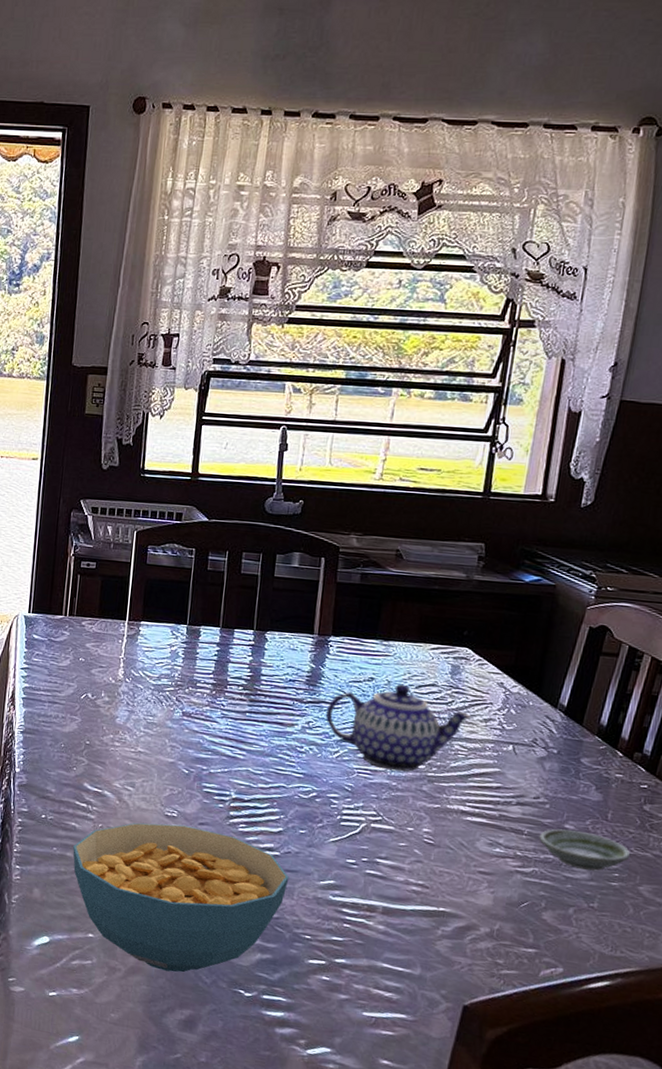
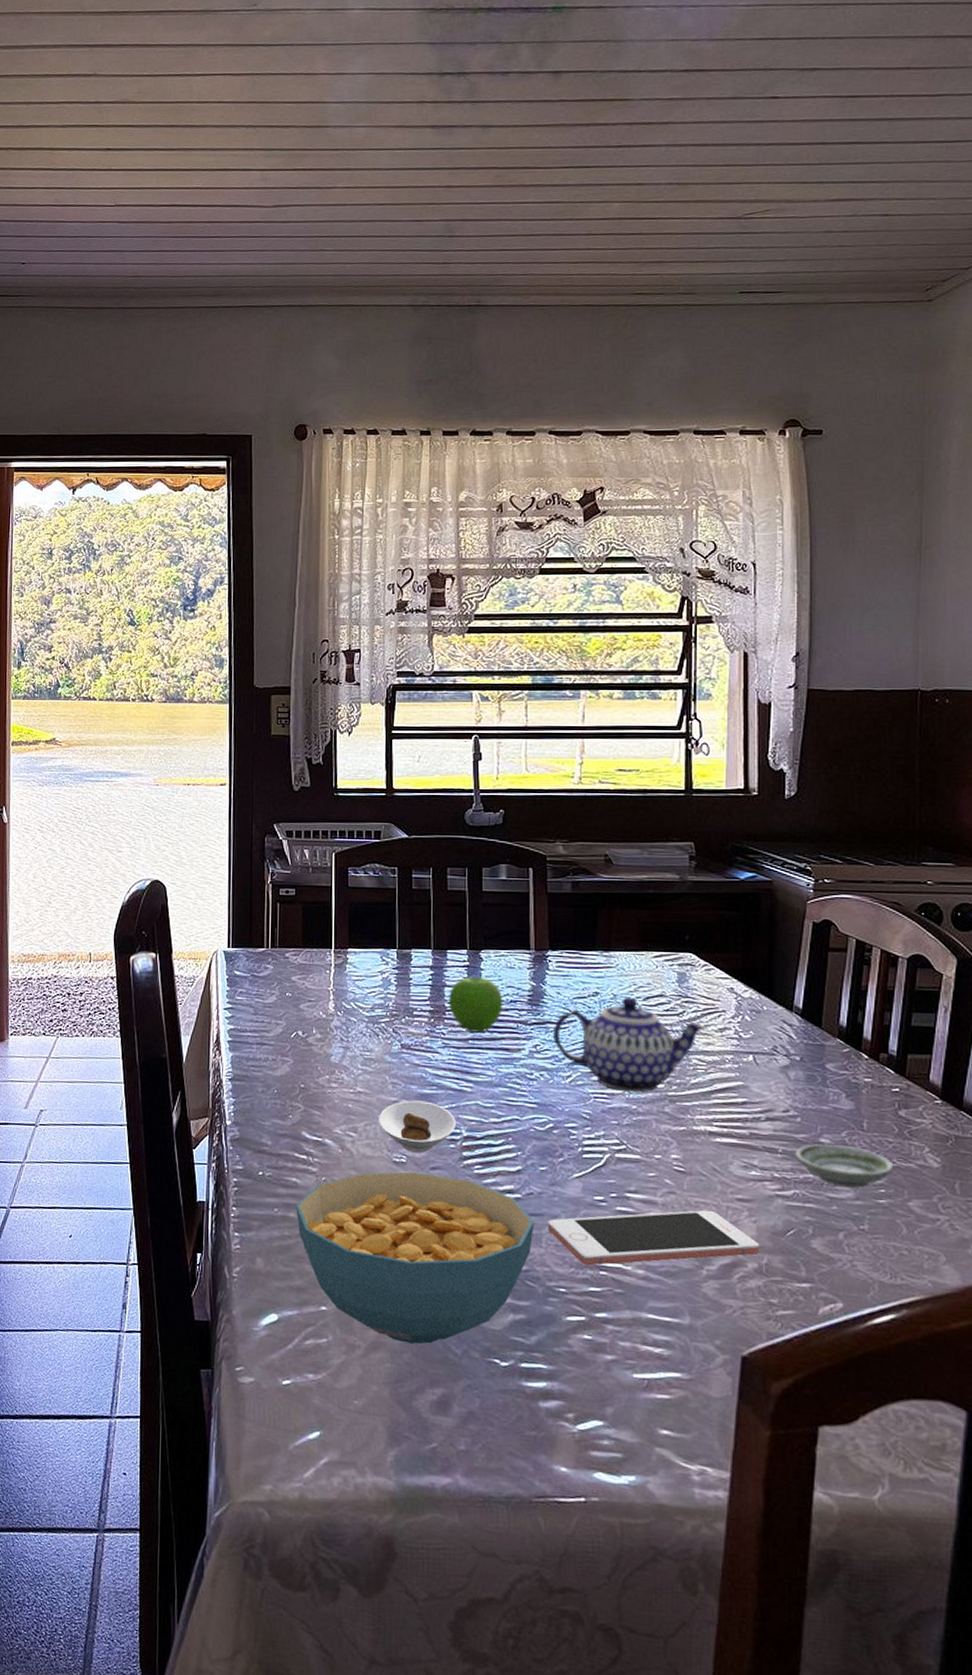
saucer: none [155,762,227,810] -> present [379,1100,456,1153]
fruit: none [231,655,283,707] -> present [449,976,503,1033]
cell phone: none [300,876,494,921] -> present [547,1210,760,1266]

